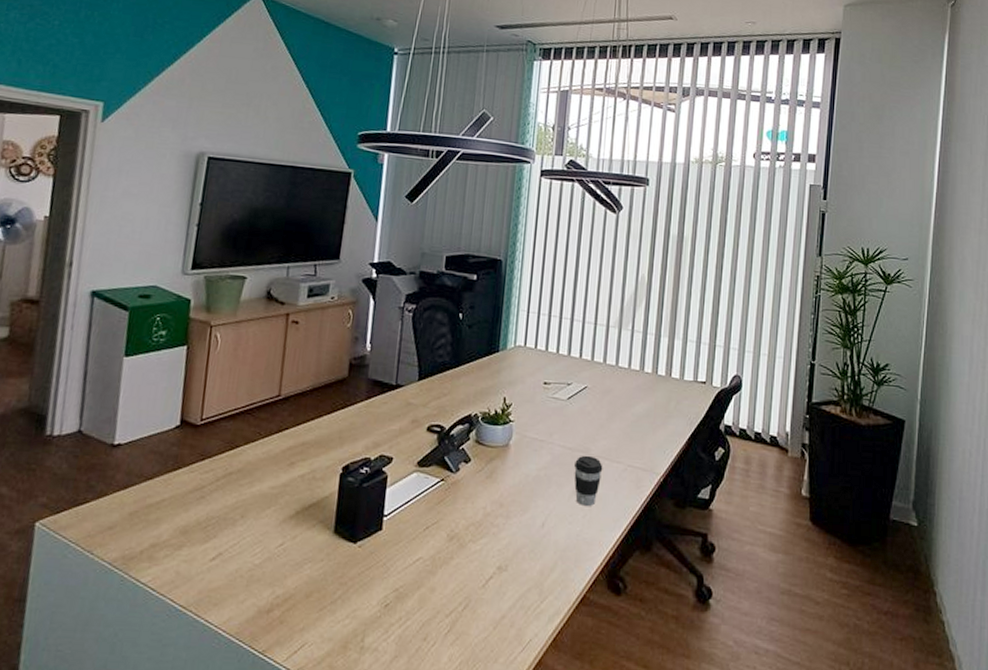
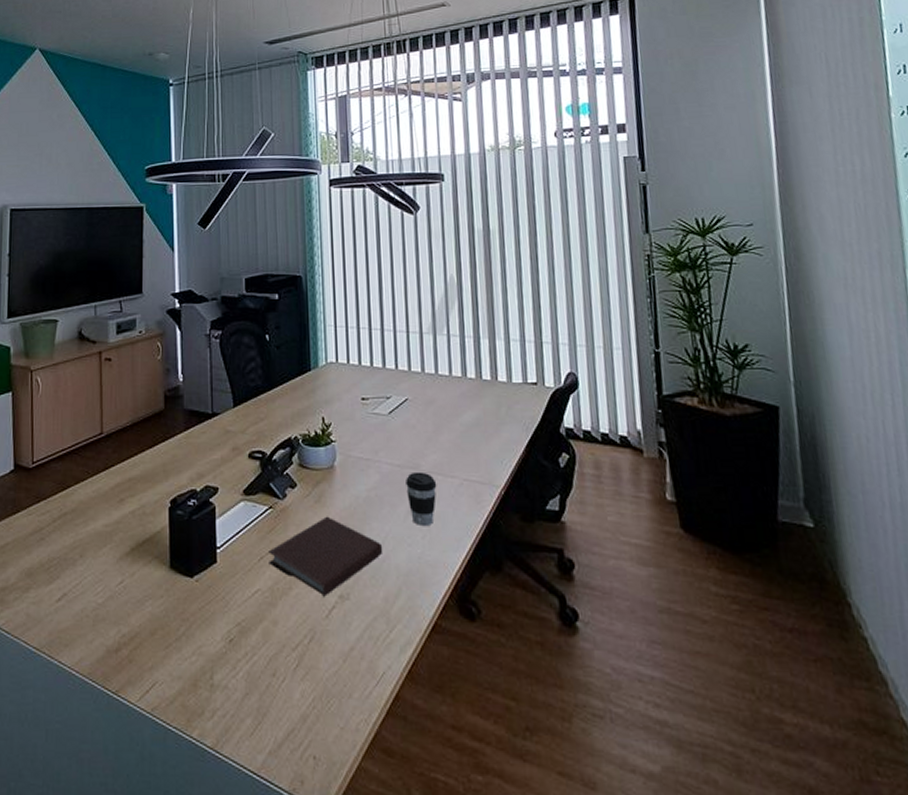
notebook: none [434,491,545,567] -> present [268,516,383,597]

